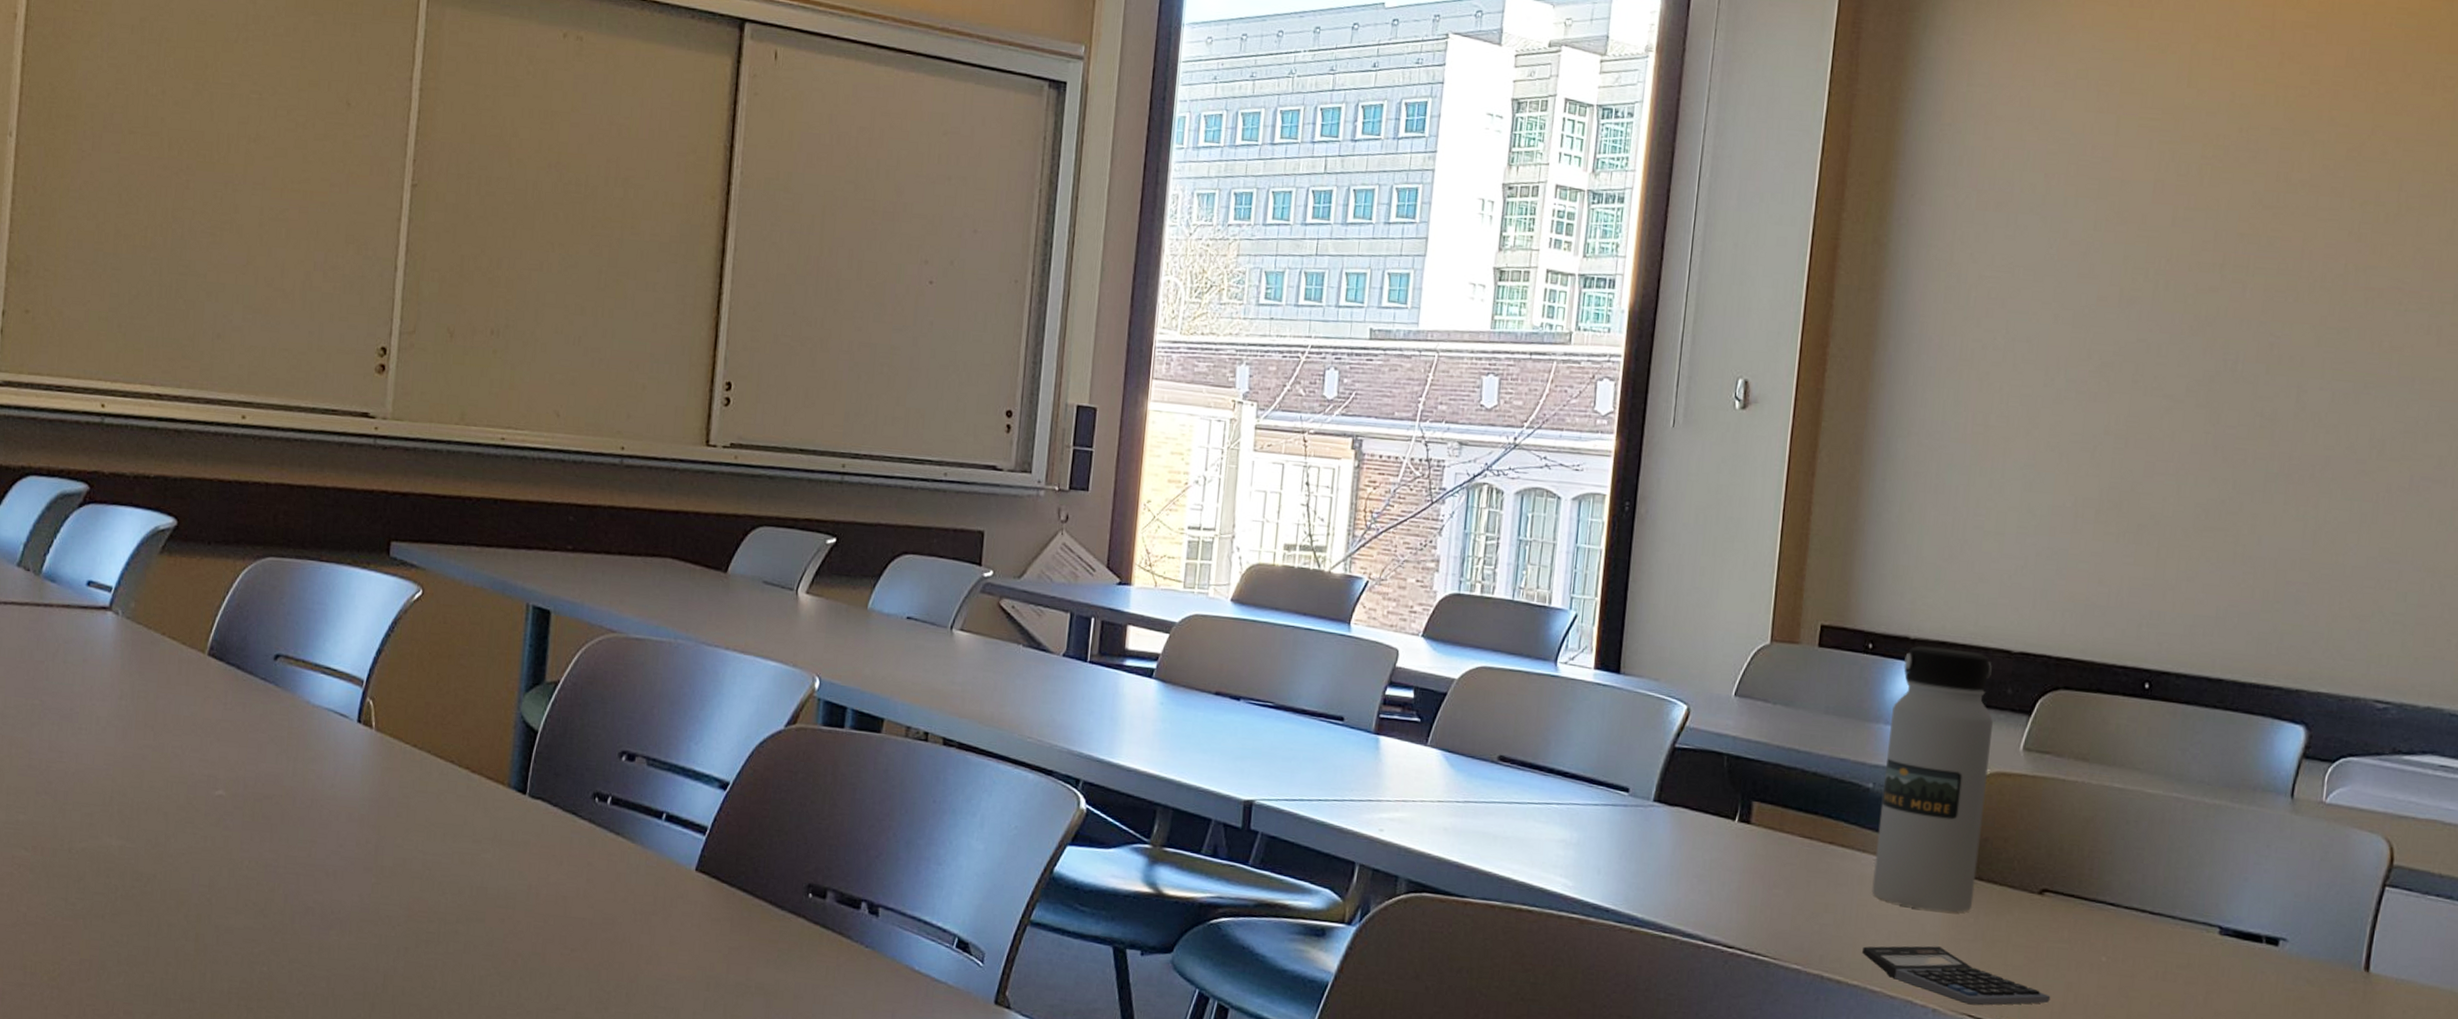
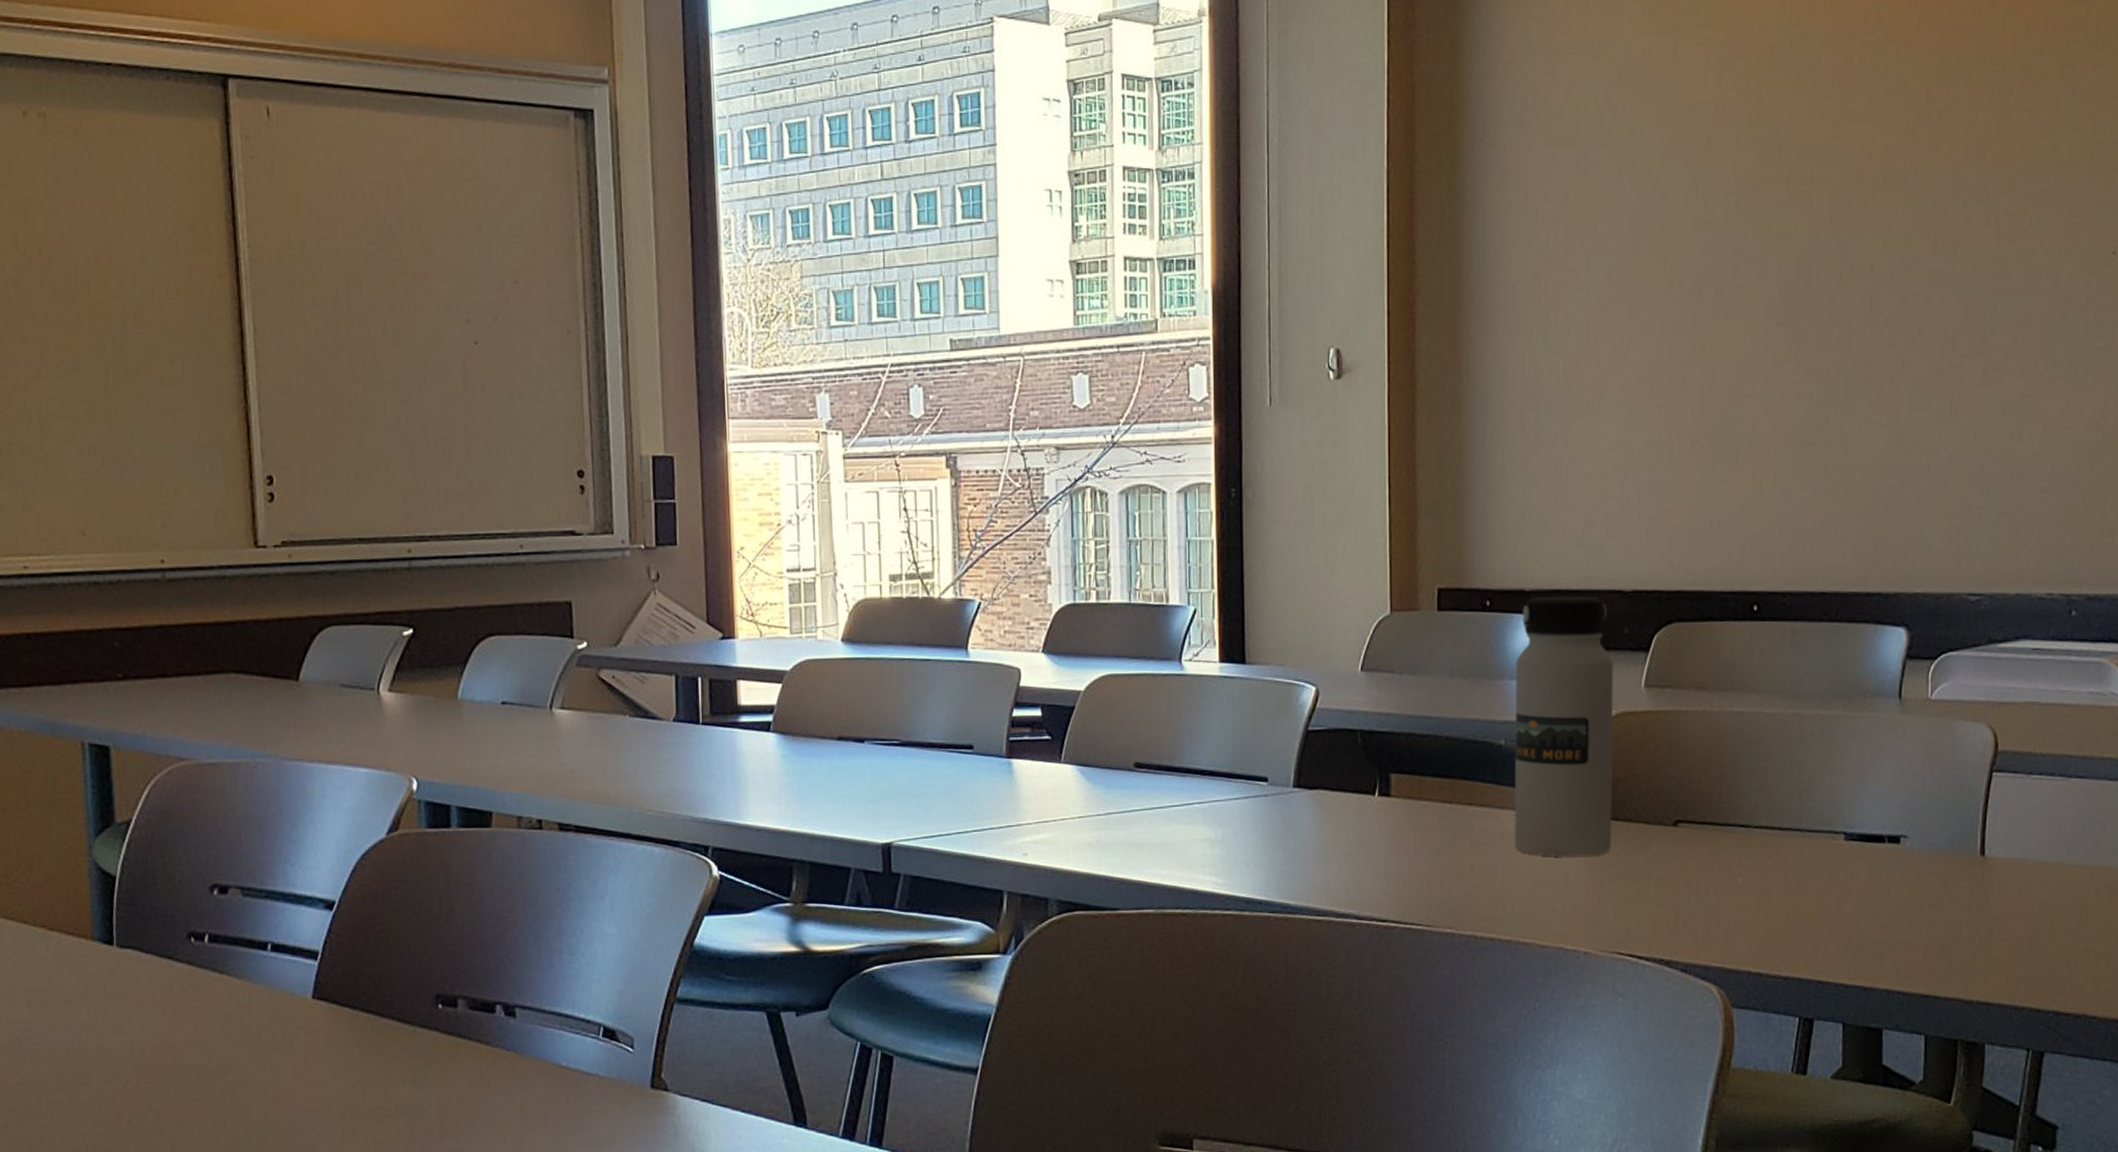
calculator: present [1862,946,2051,1005] -> none [1512,891,1694,943]

